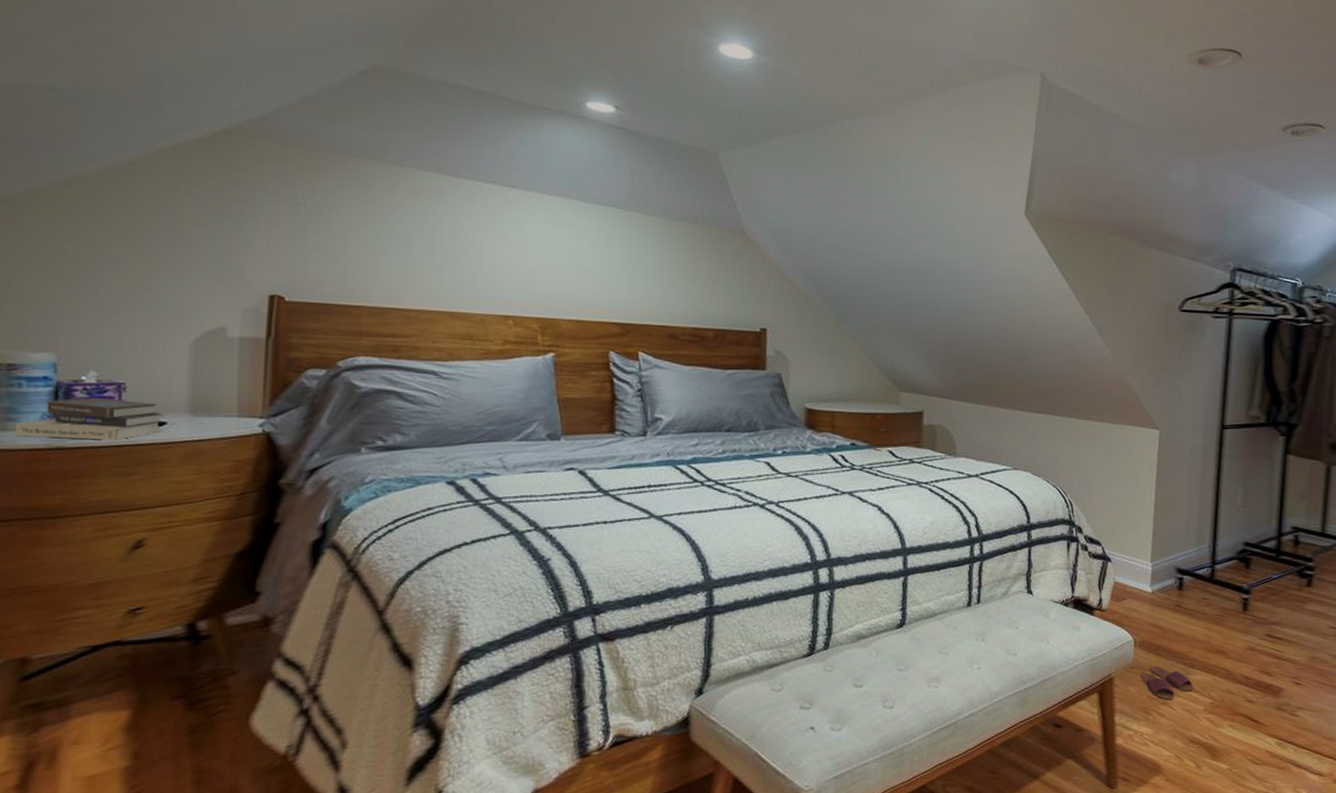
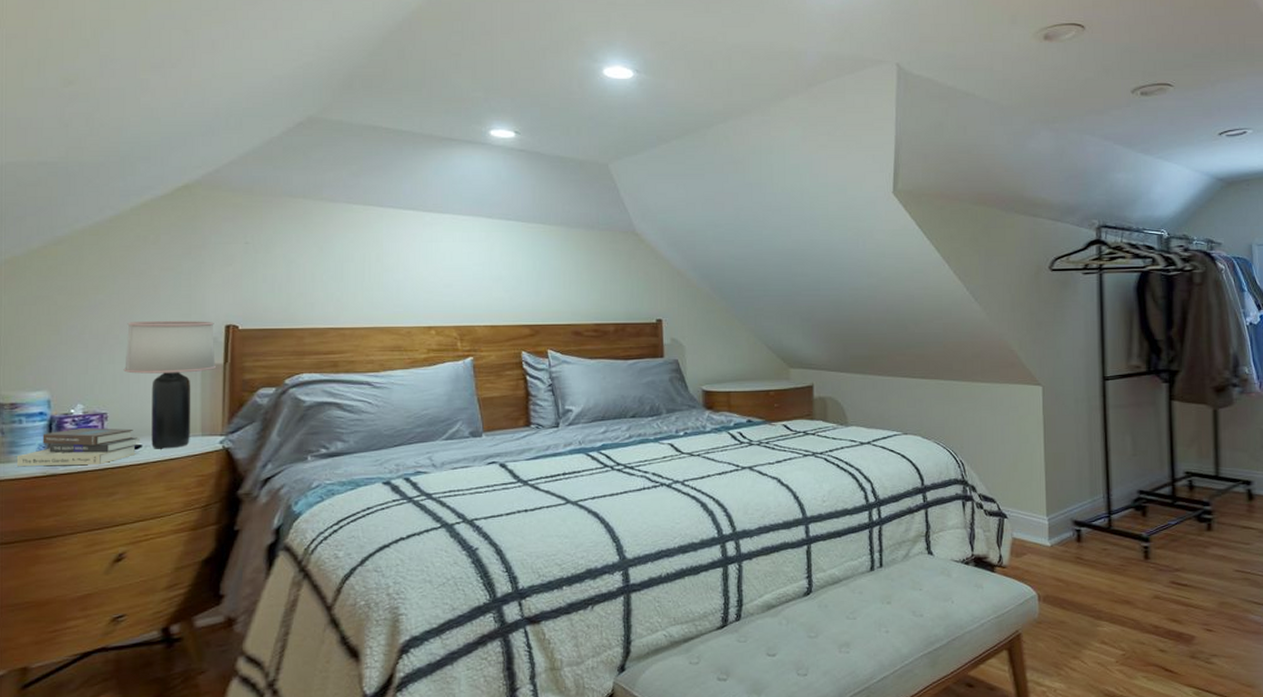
table lamp: none [146,281,258,429] -> present [123,320,217,449]
slippers: present [1140,666,1194,700] -> none [1047,620,1103,654]

